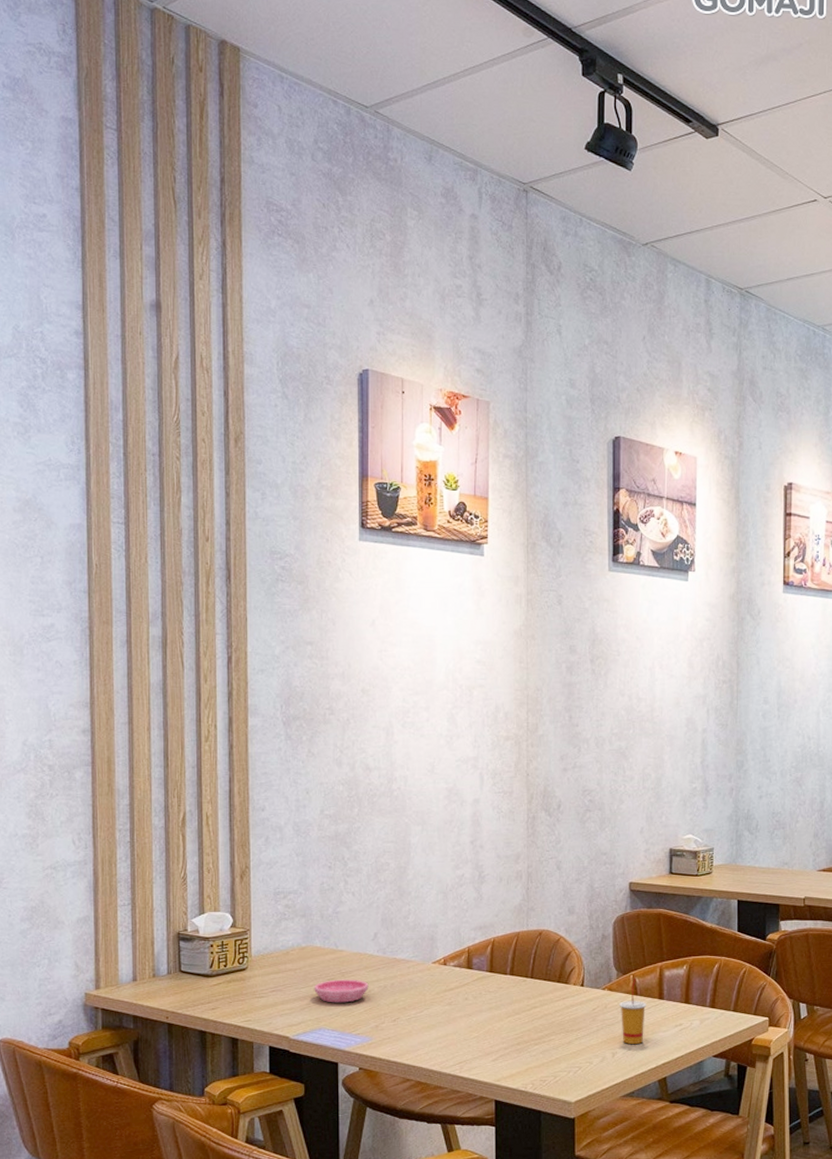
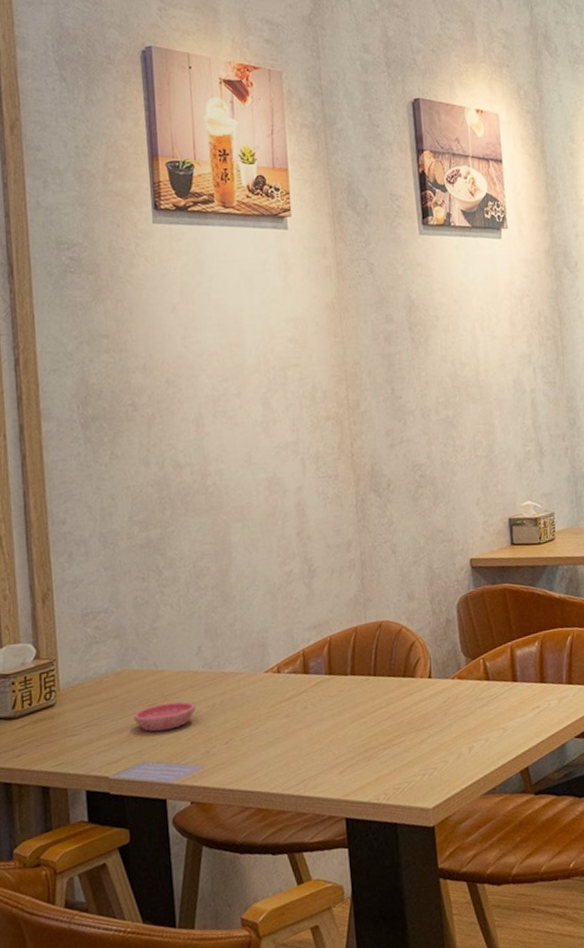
drinking cup: present [619,979,647,1044] -> none [470,662,500,736]

